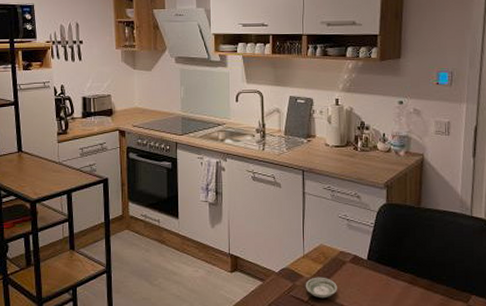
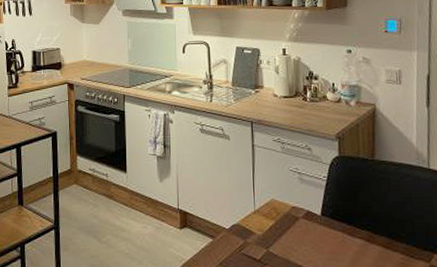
saucer: present [305,277,337,299] -> none [257,234,291,257]

